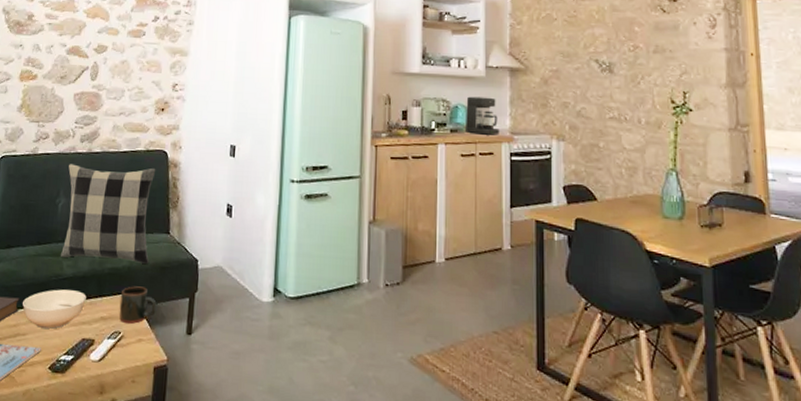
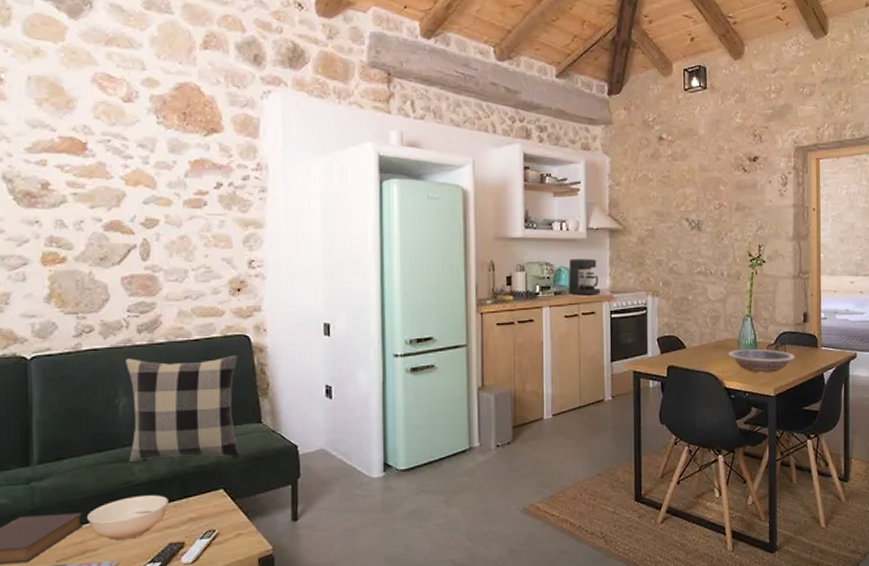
mug: present [119,286,157,324] -> none [210,481,254,520]
bowl: none [649,207,735,239] -> present [728,348,795,373]

